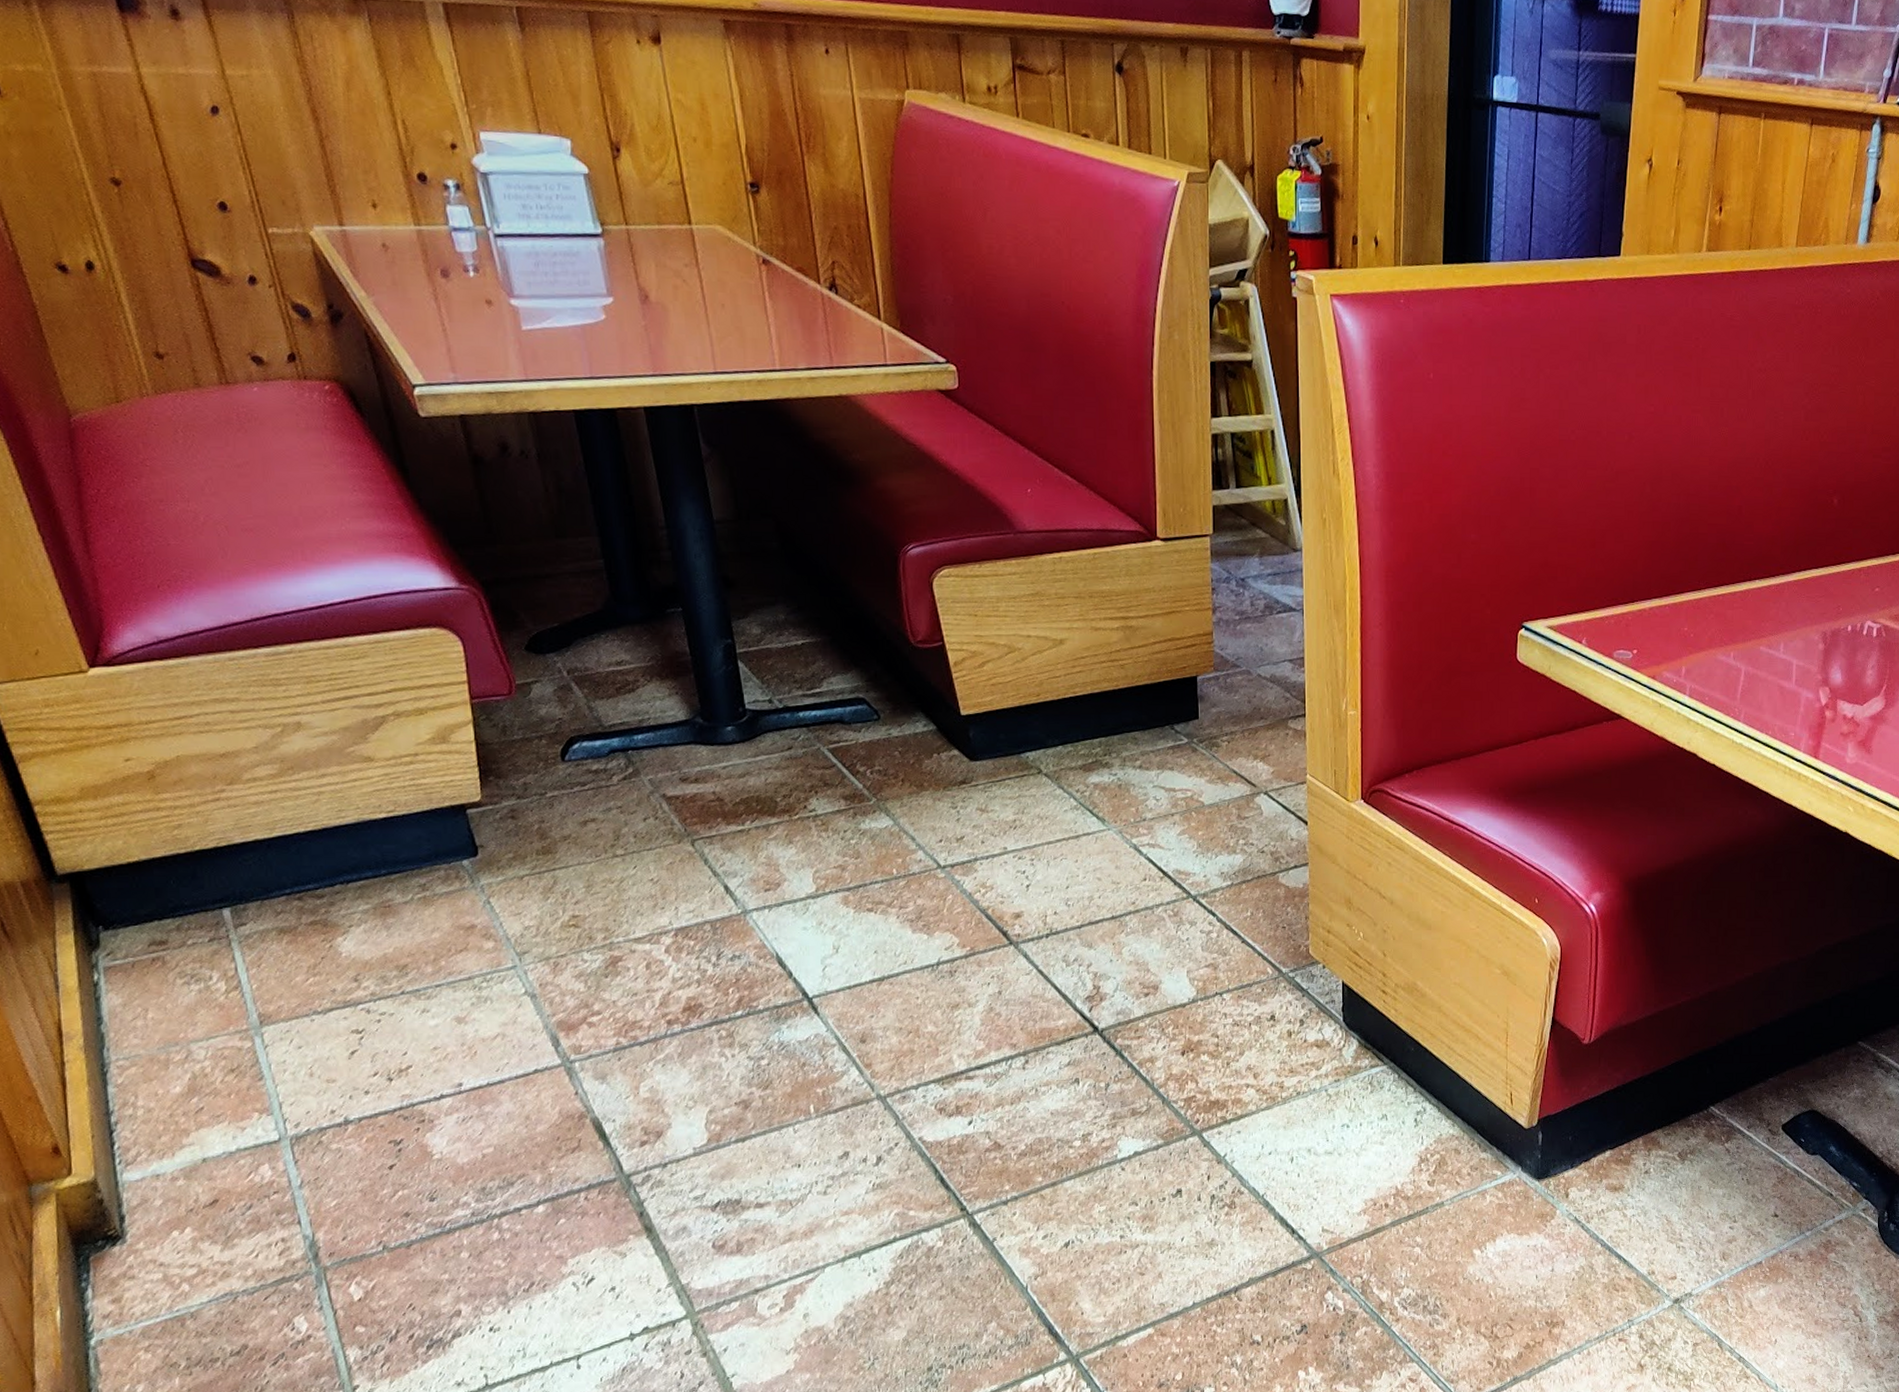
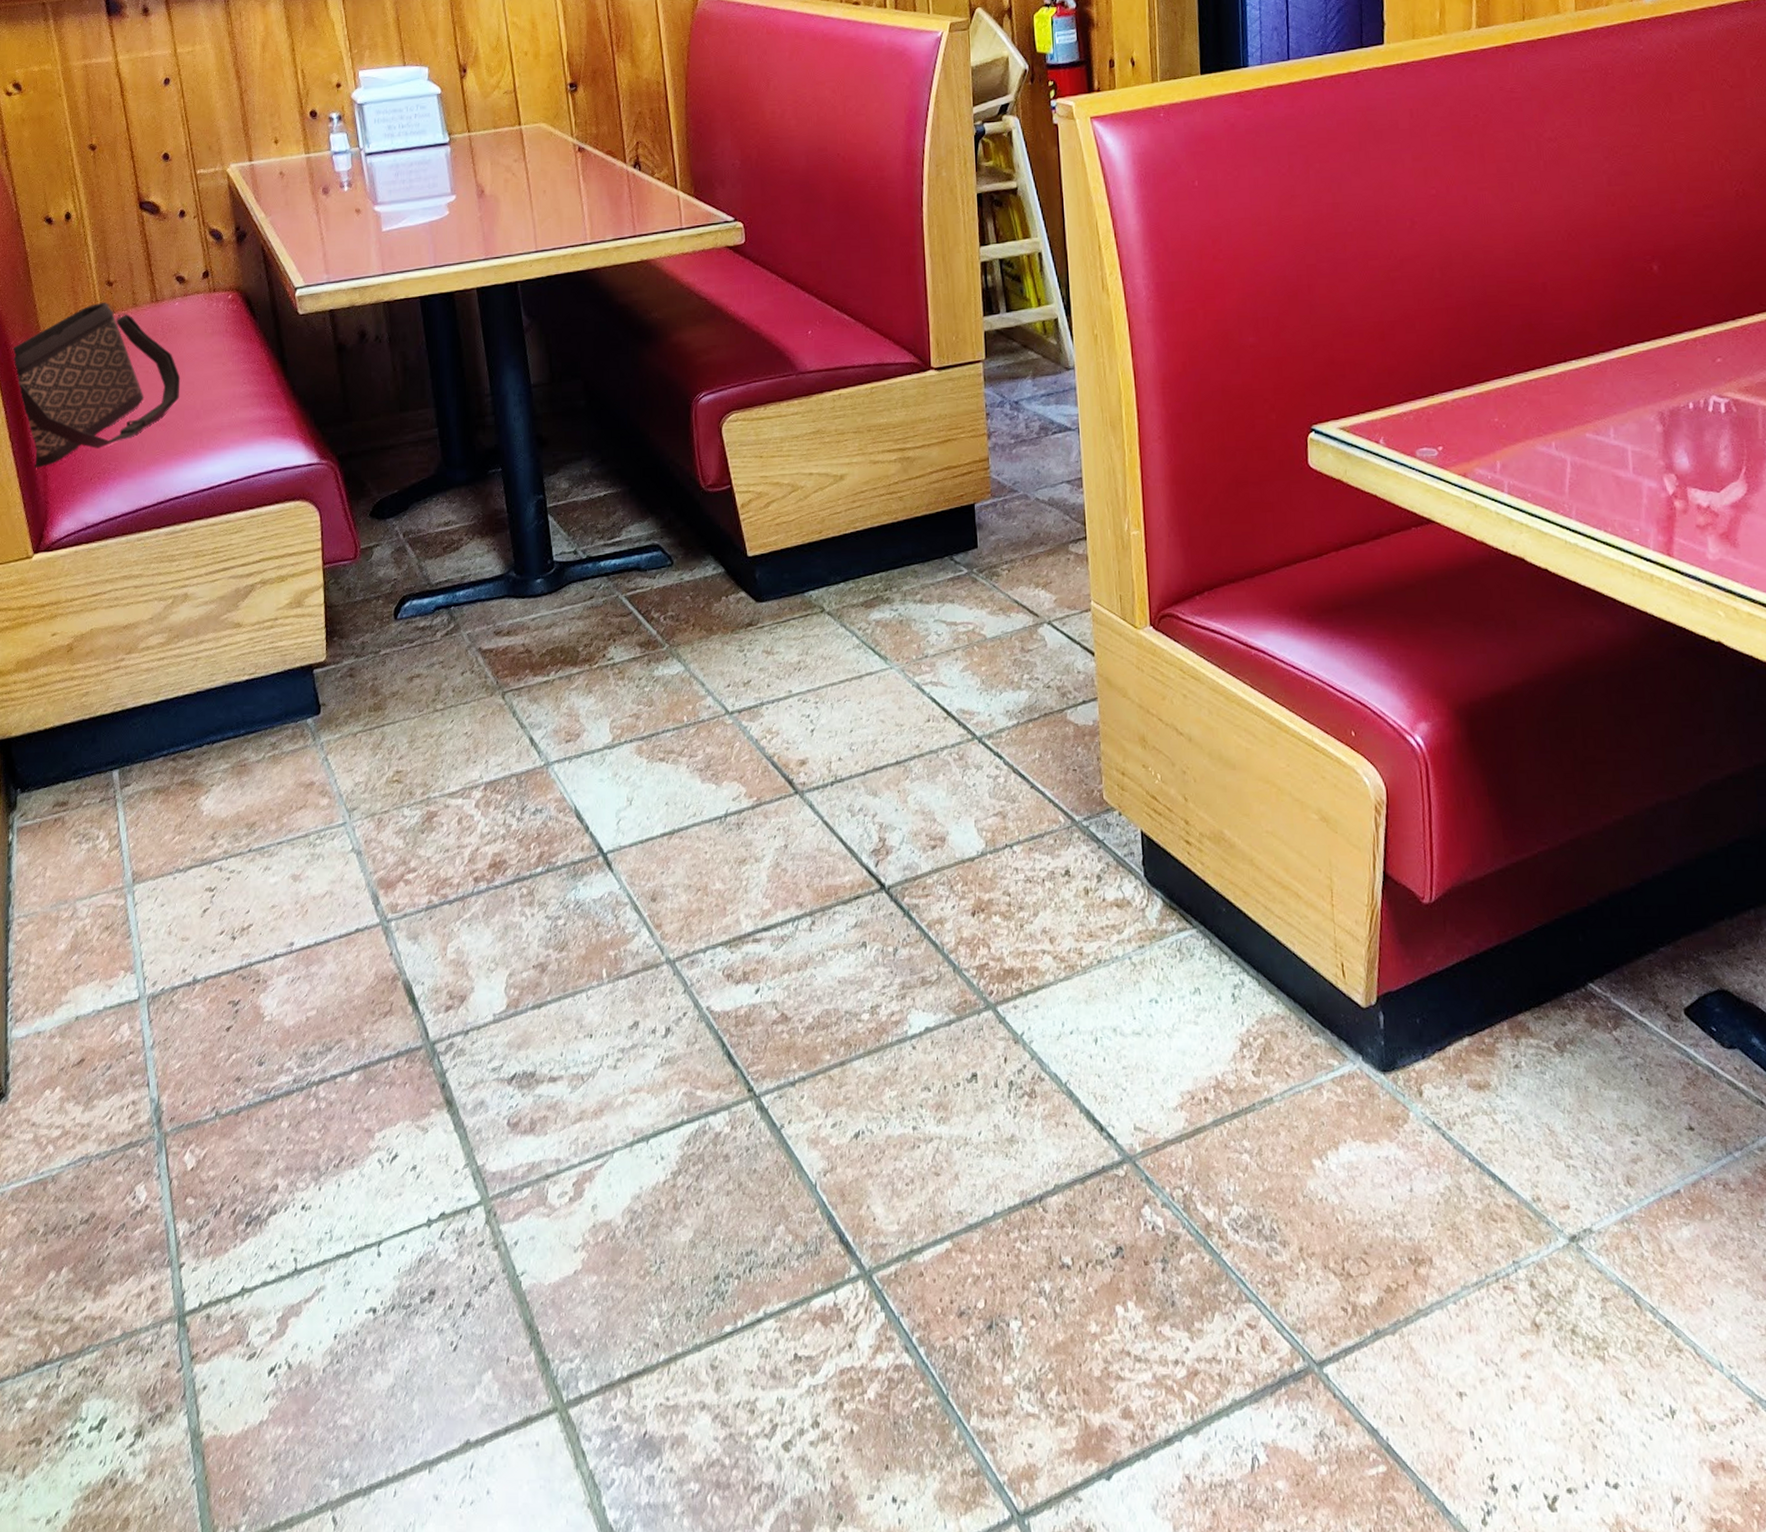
handbag: none [27,377,270,569] -> present [11,302,181,468]

